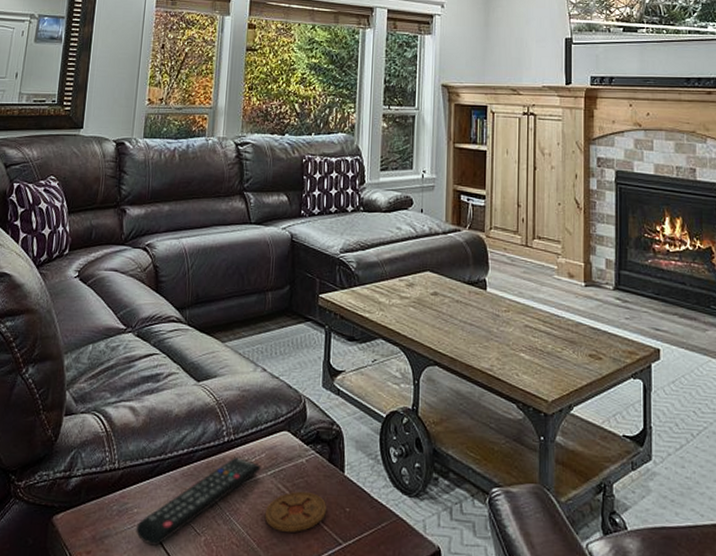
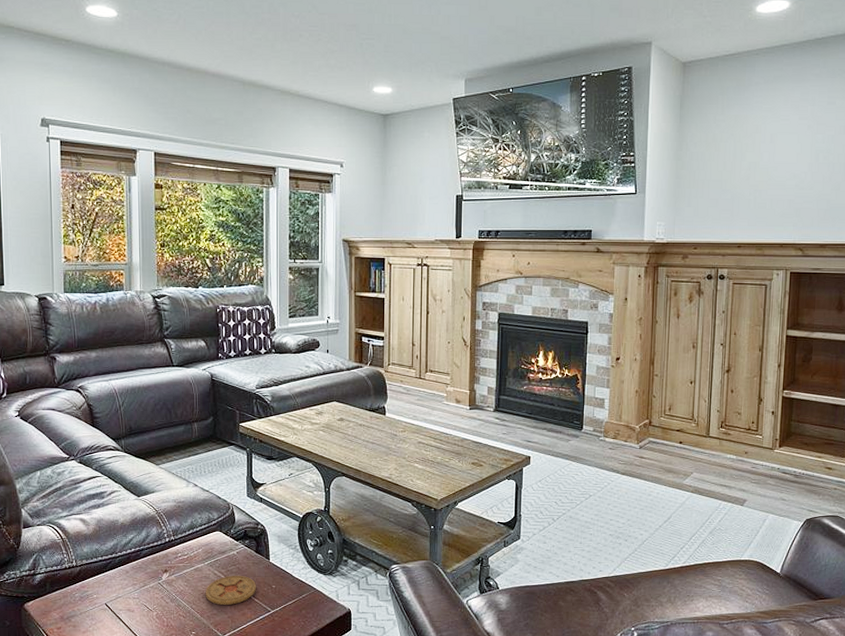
remote control: present [136,458,261,546] -> none [97,553,199,620]

